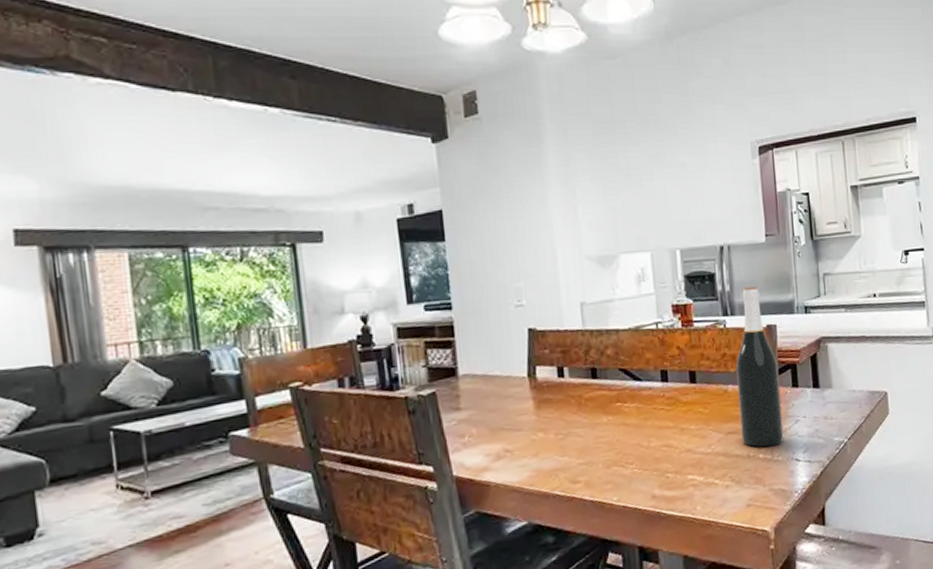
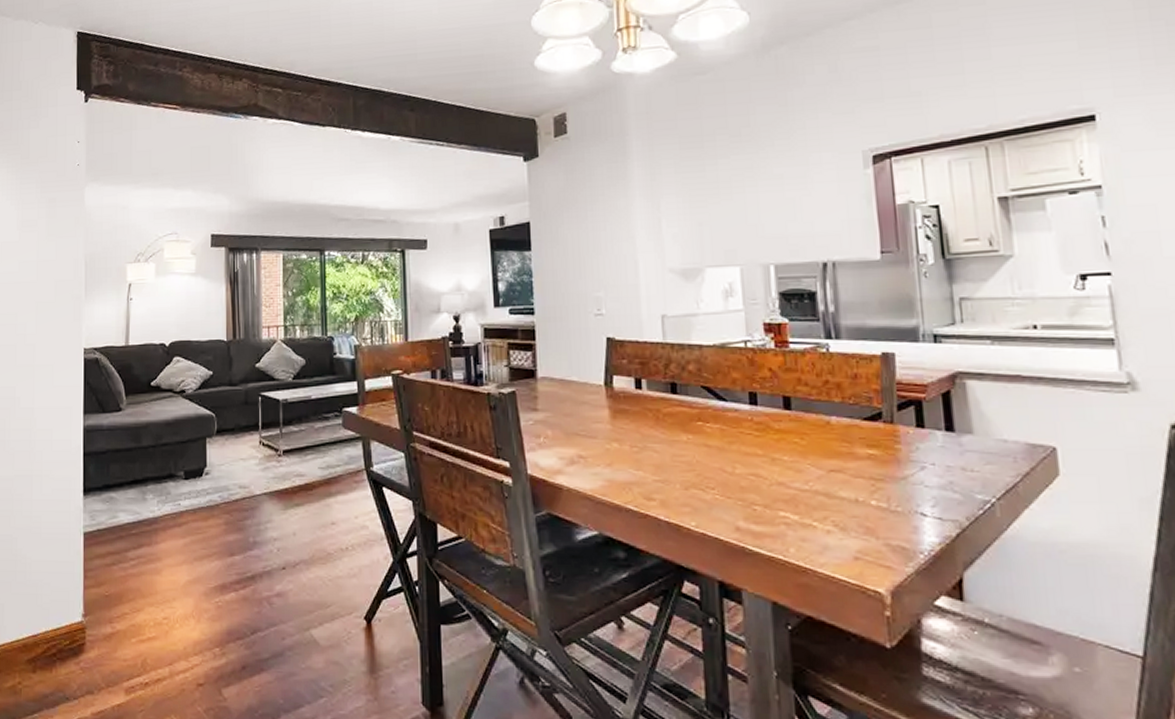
wine bottle: present [736,286,784,447] -> none [841,308,905,494]

